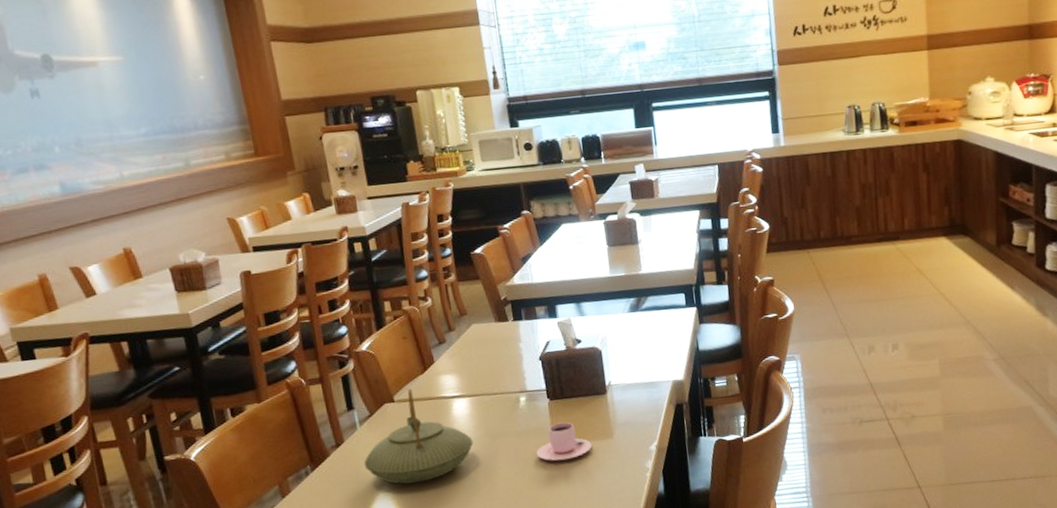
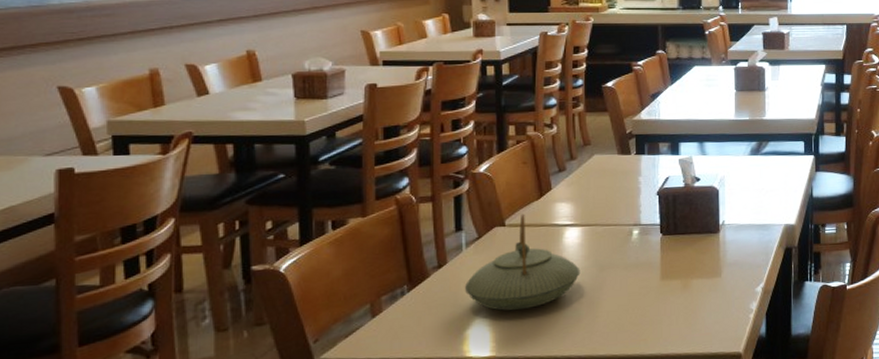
teacup: present [536,422,593,461] -> none [642,258,700,297]

